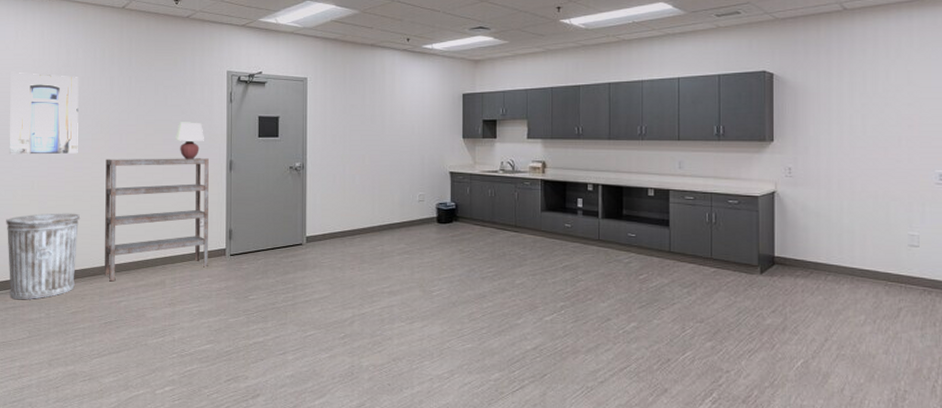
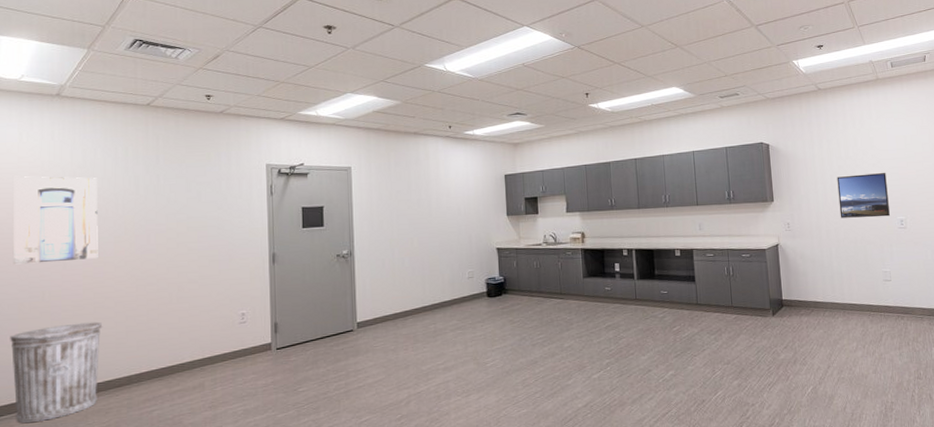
shelving unit: present [105,158,209,282] -> none [131,253,252,391]
table lamp: present [175,122,204,159] -> none [211,217,244,255]
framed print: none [858,114,925,169] -> present [837,172,890,218]

